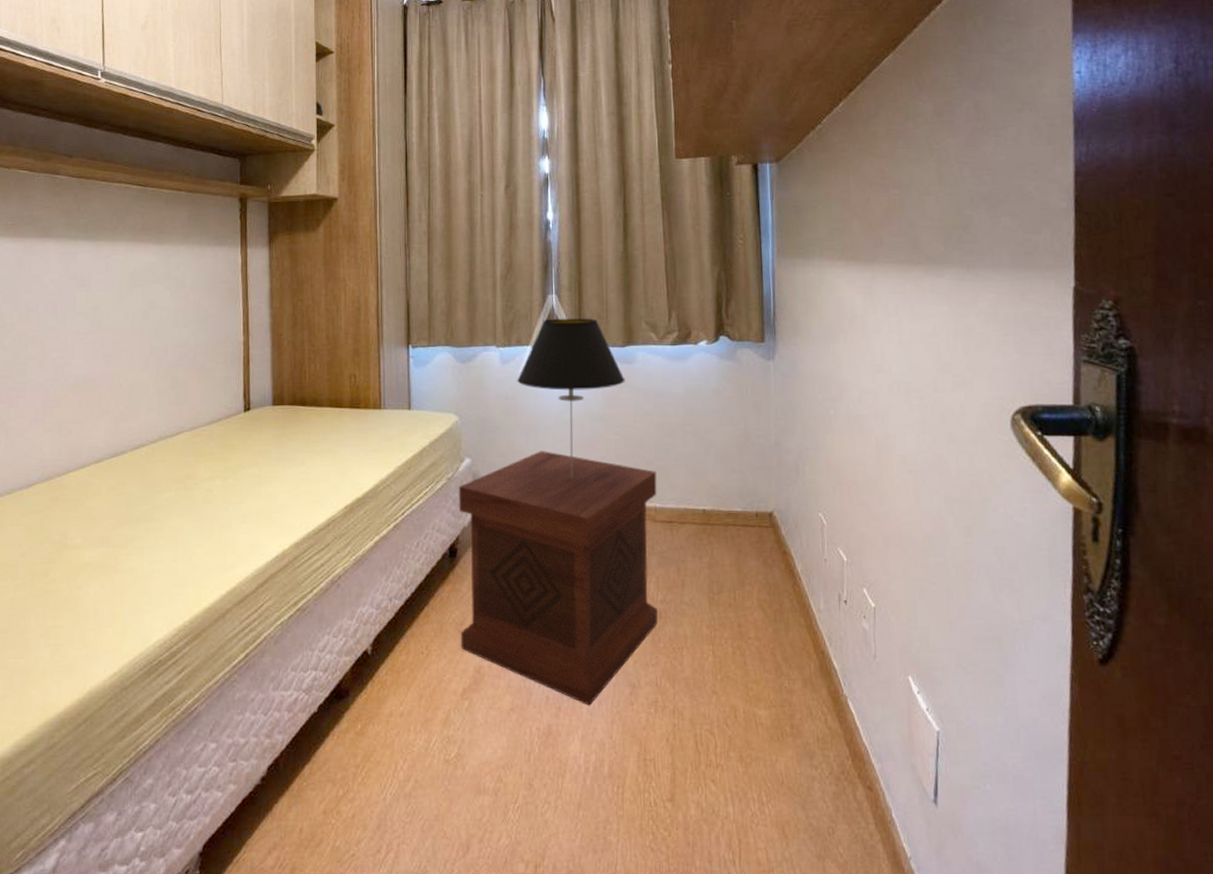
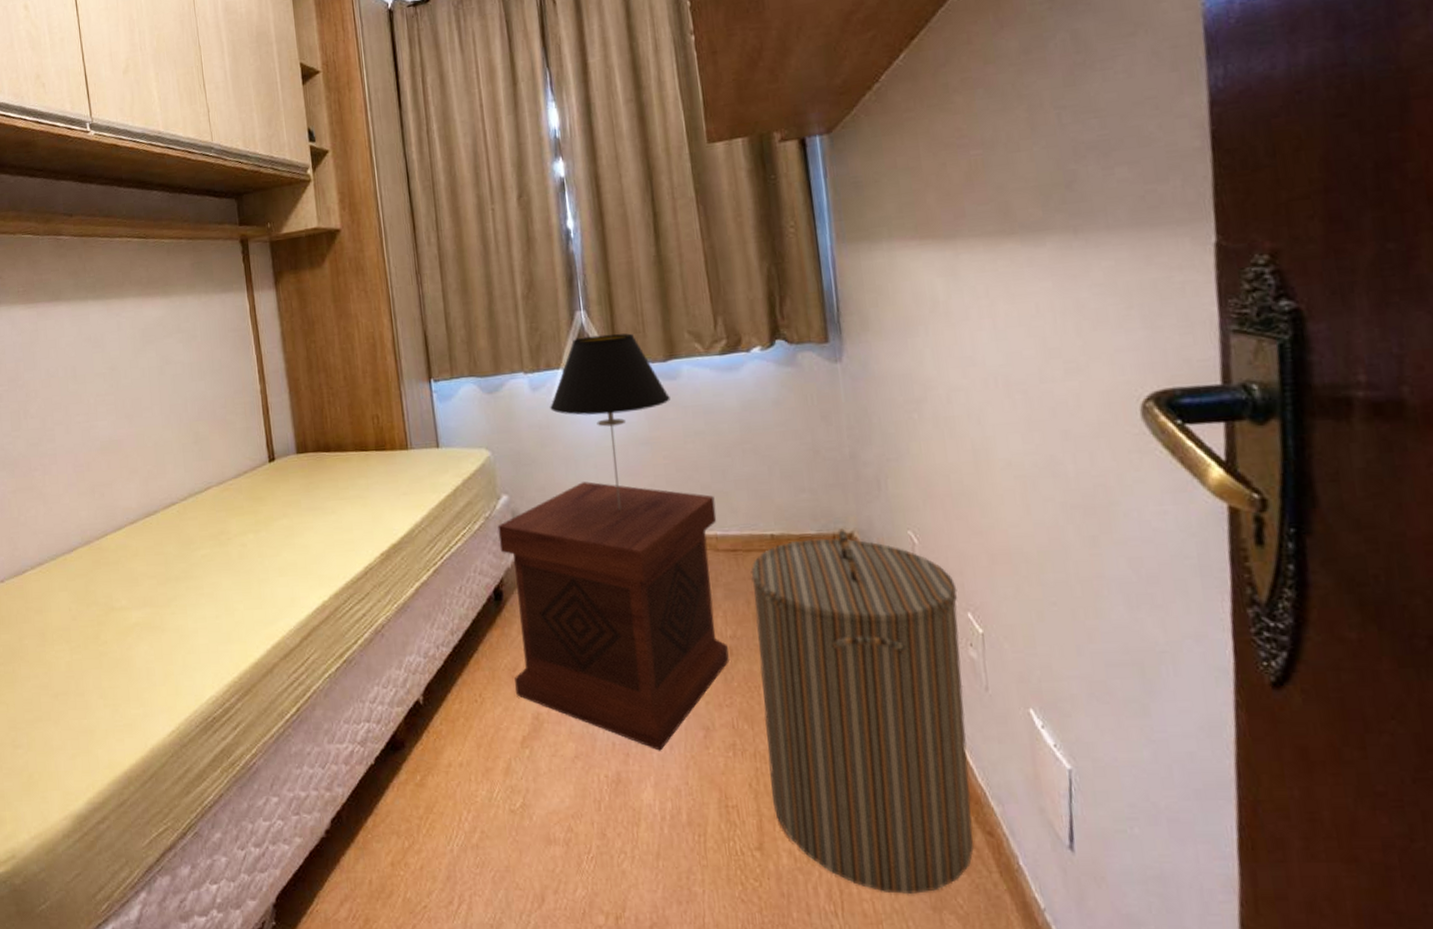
laundry hamper: none [683,507,857,843] -> present [750,528,975,894]

